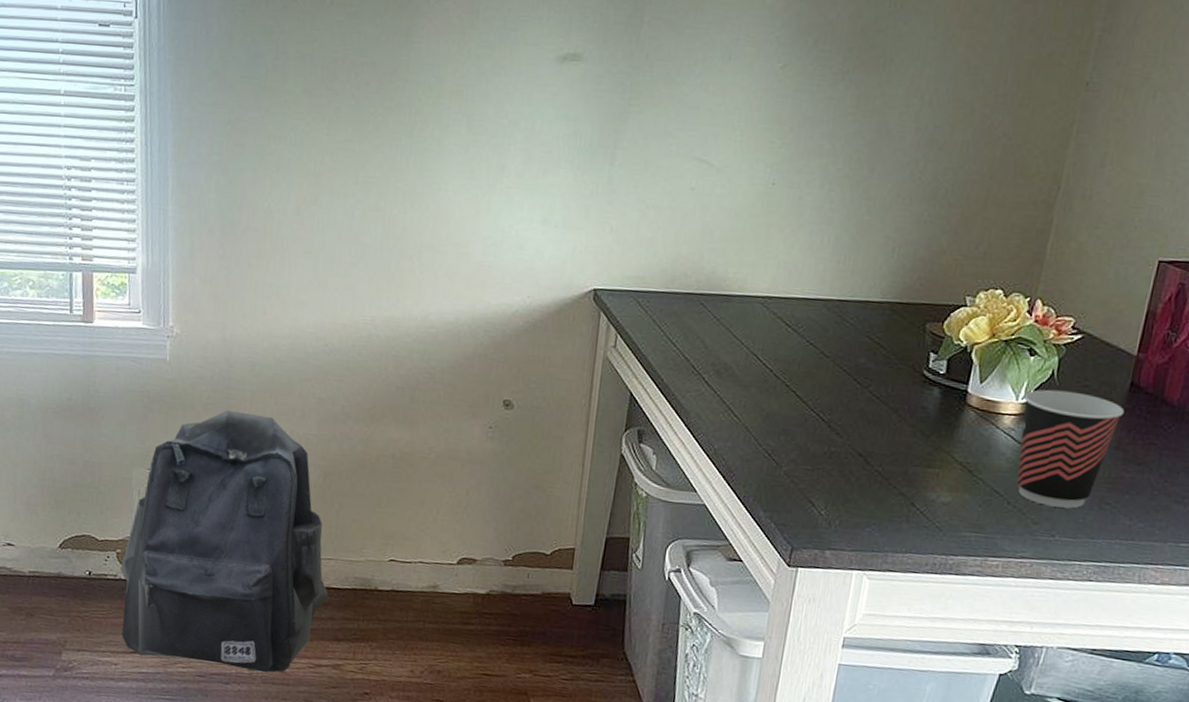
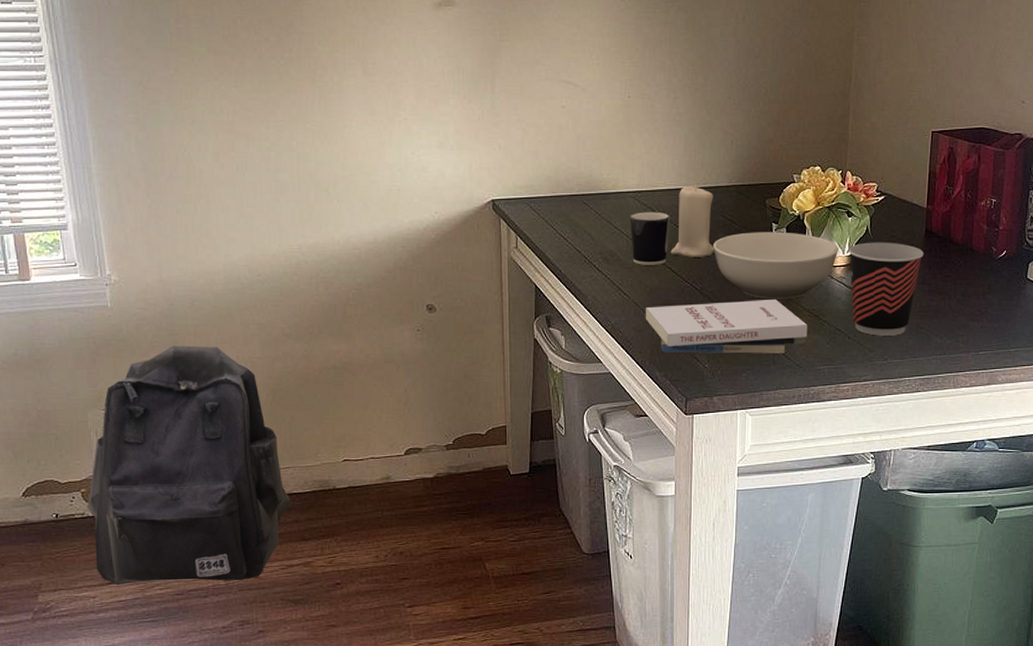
mug: none [750,321,804,387] -> present [629,211,670,265]
books: none [755,434,958,511] -> present [645,300,808,354]
candle: none [797,295,861,384] -> present [670,184,715,257]
bowl: none [851,360,1012,447] -> present [713,232,839,300]

